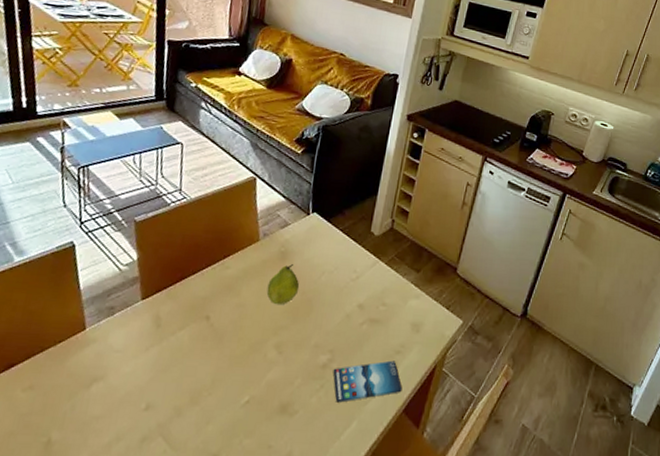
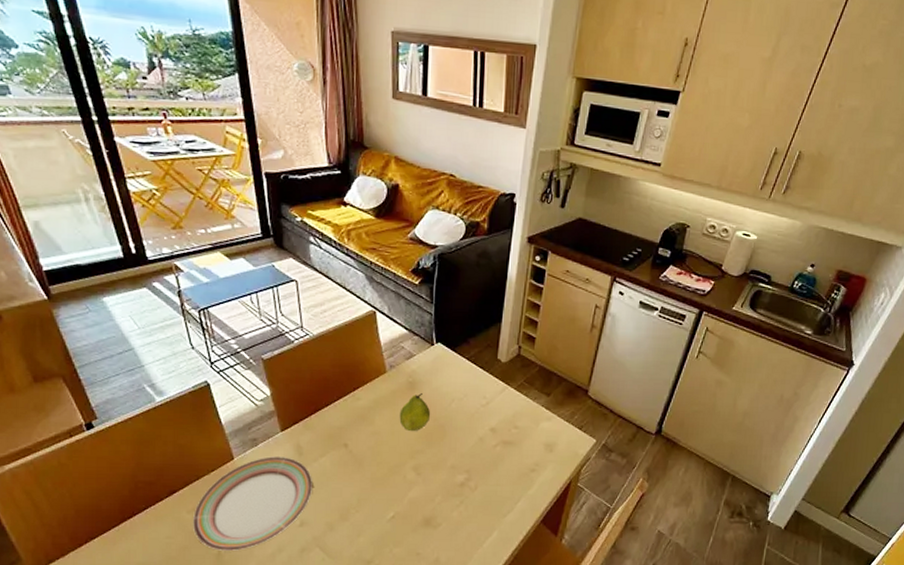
plate: none [24,327,167,439] -> present [193,456,312,551]
smartphone: present [333,360,403,403] -> none [471,478,539,516]

